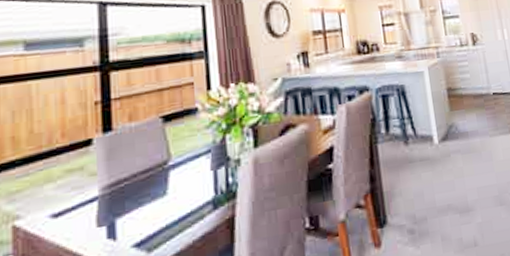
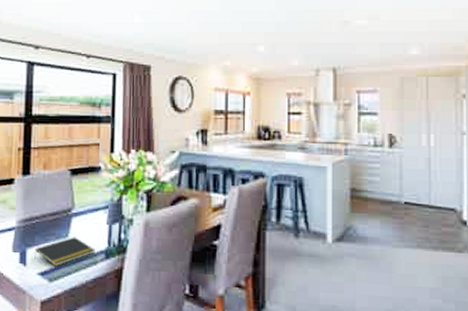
notepad: none [126,192,201,233] -> present [34,237,96,267]

